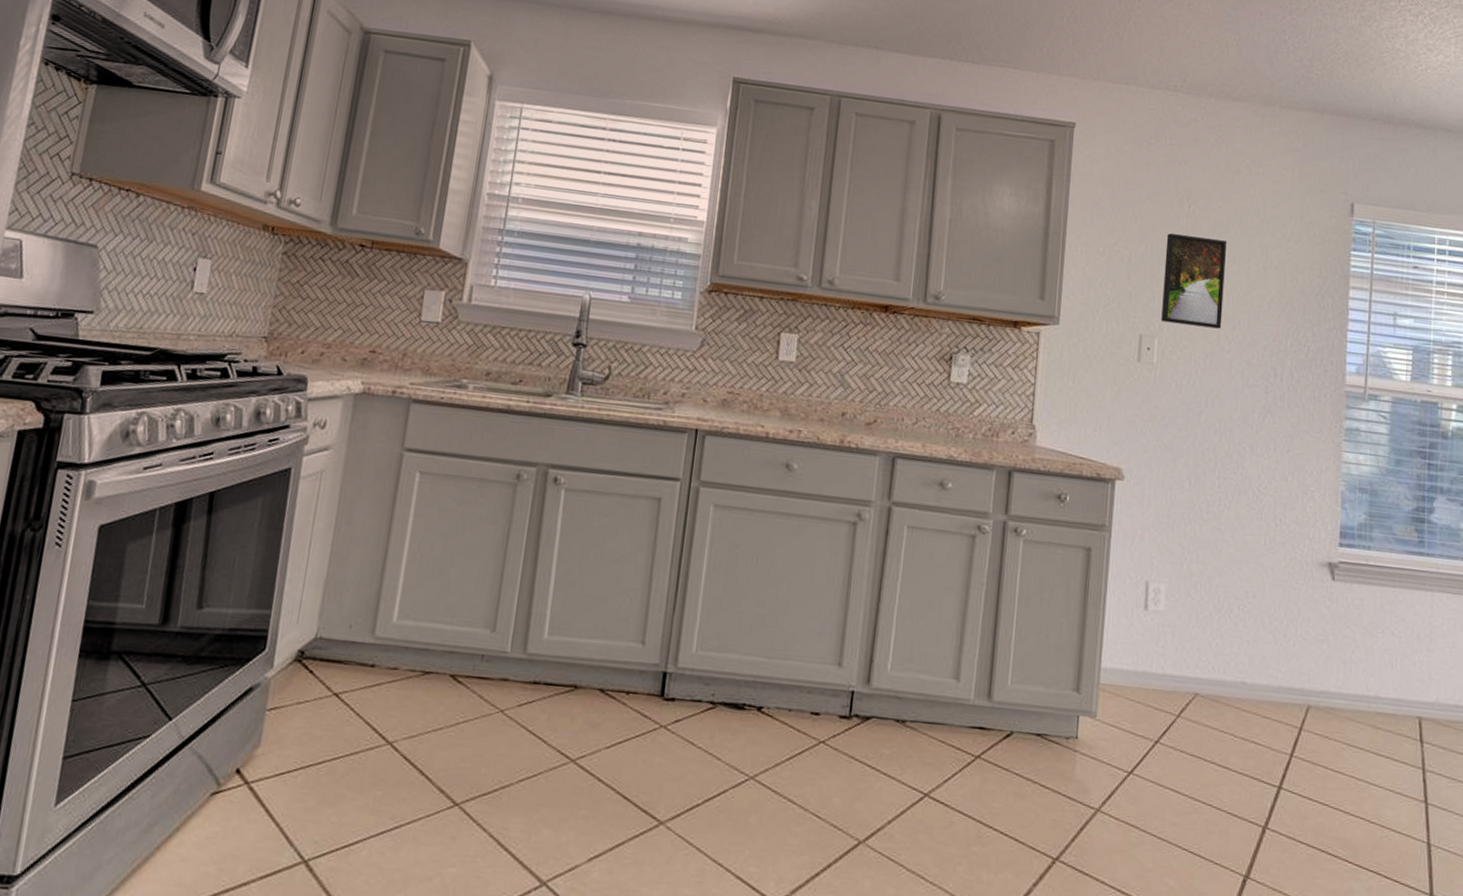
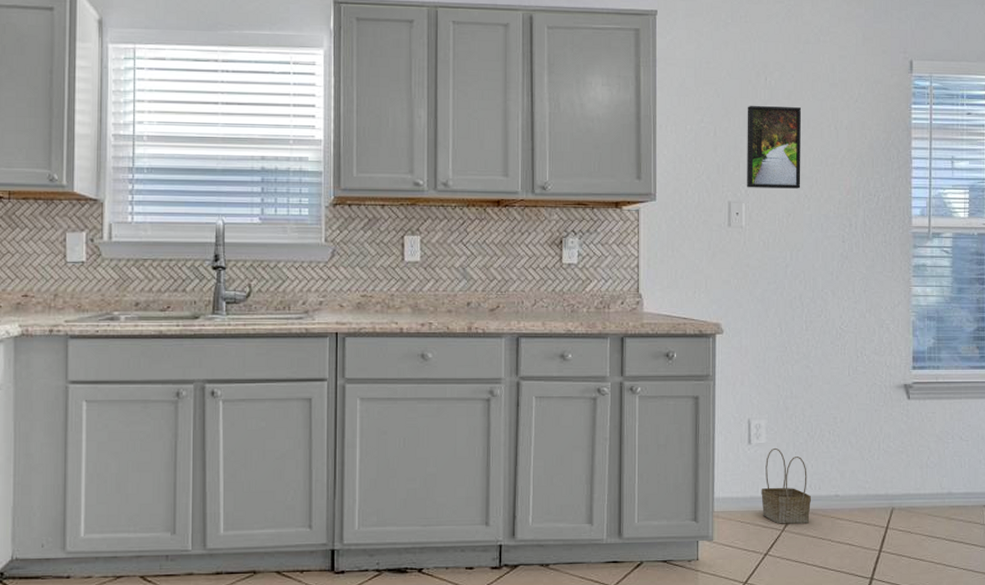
basket: none [1155,617,1214,712] -> present [761,447,812,524]

